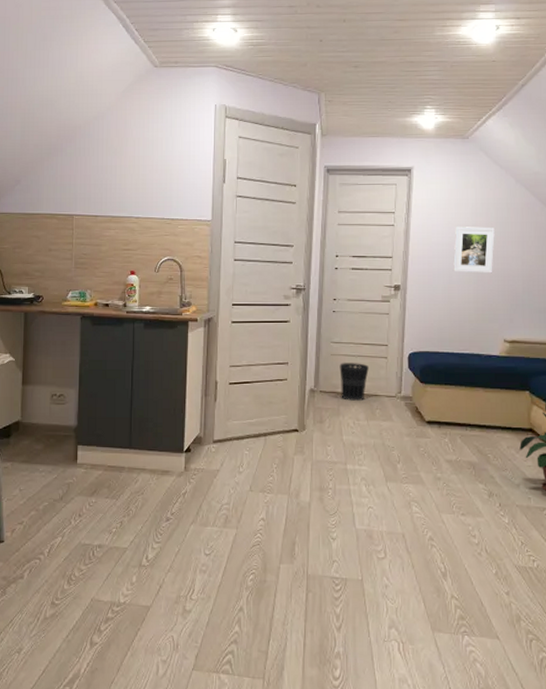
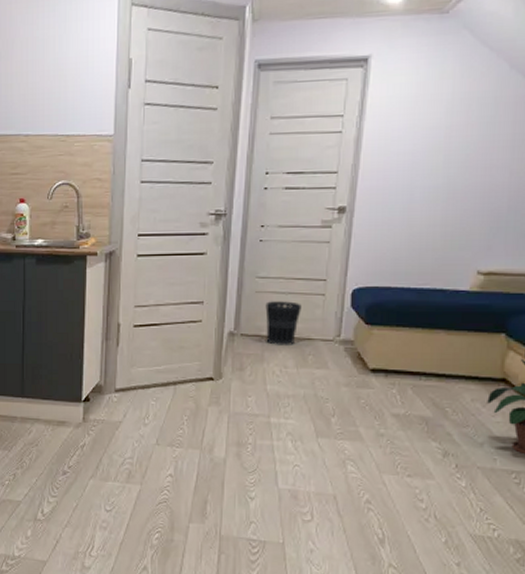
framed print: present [453,227,495,273] -> none [417,129,476,189]

